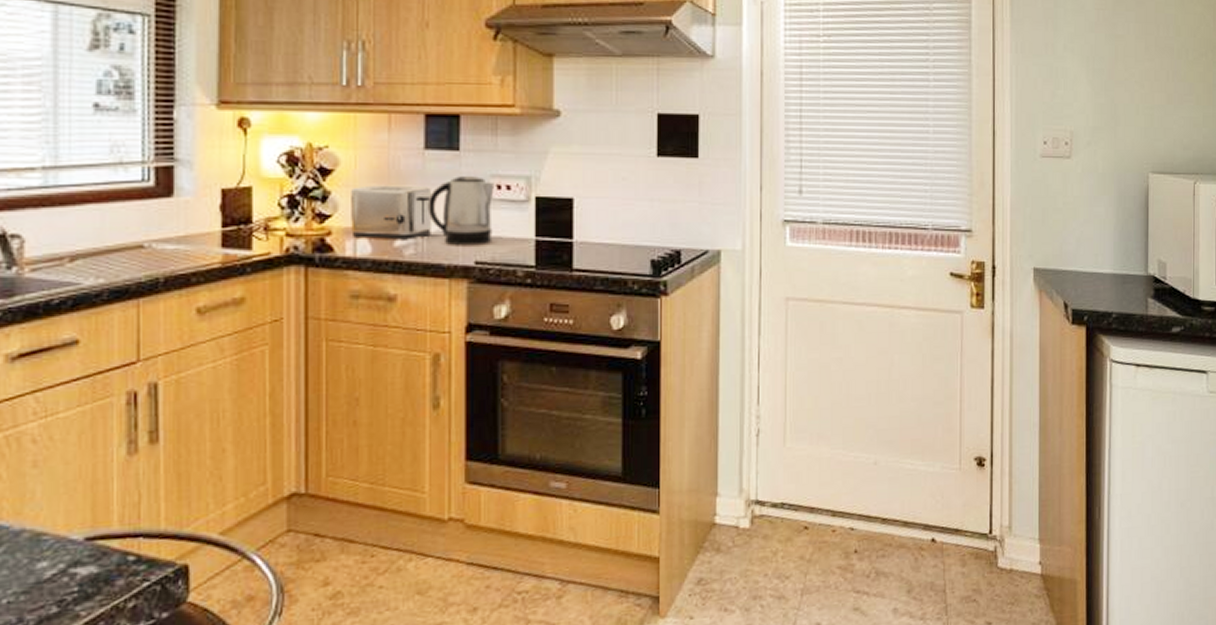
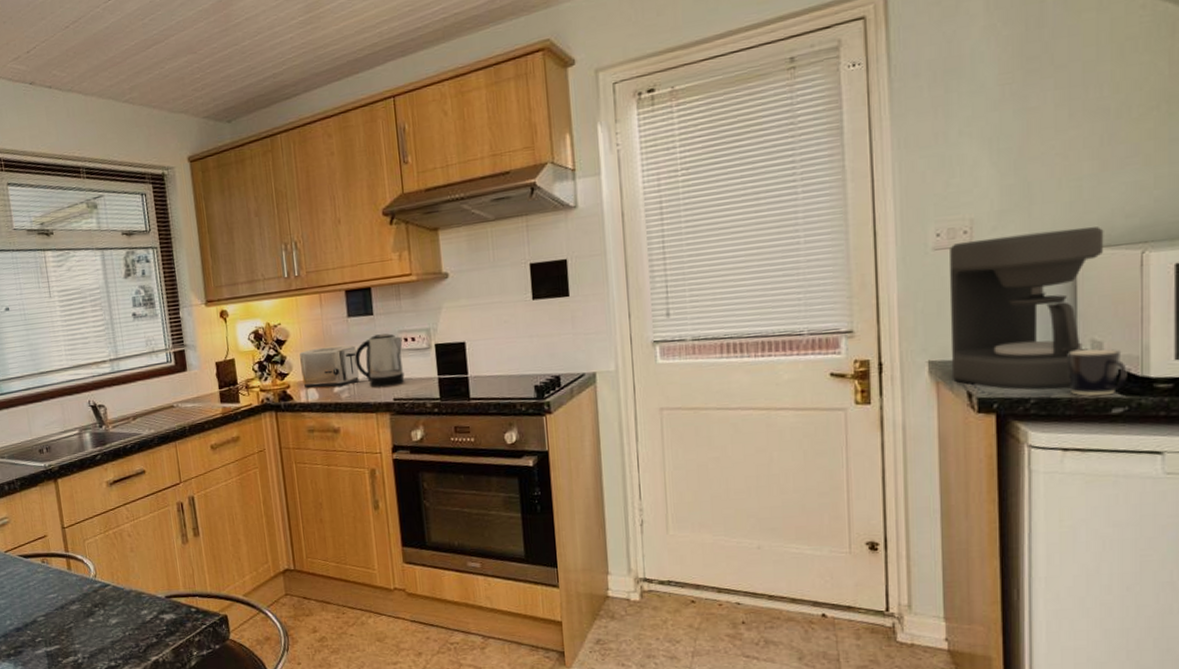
coffee maker: none [1052,152,1169,305] -> present [949,227,1104,389]
mug: none [1141,268,1183,315] -> present [1067,348,1127,397]

